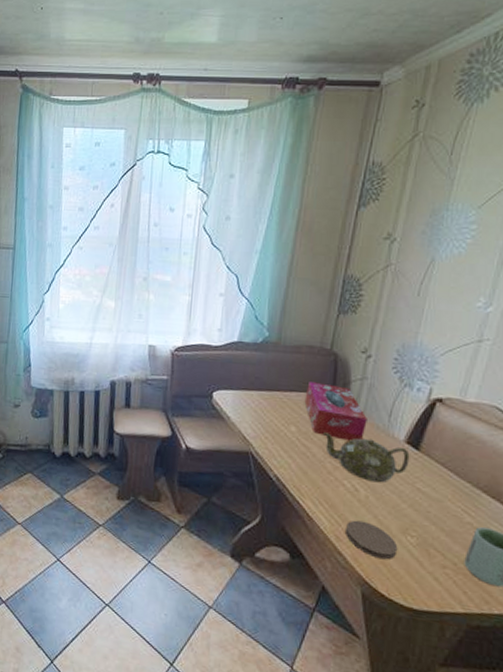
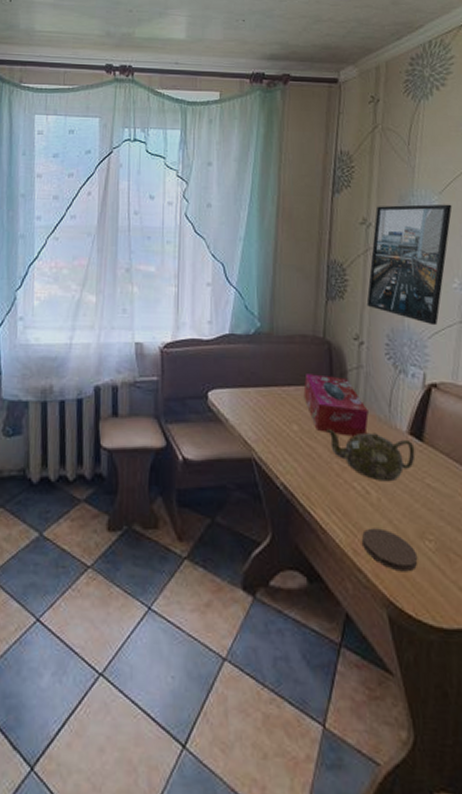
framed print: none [379,219,491,343] -> present [366,204,452,326]

